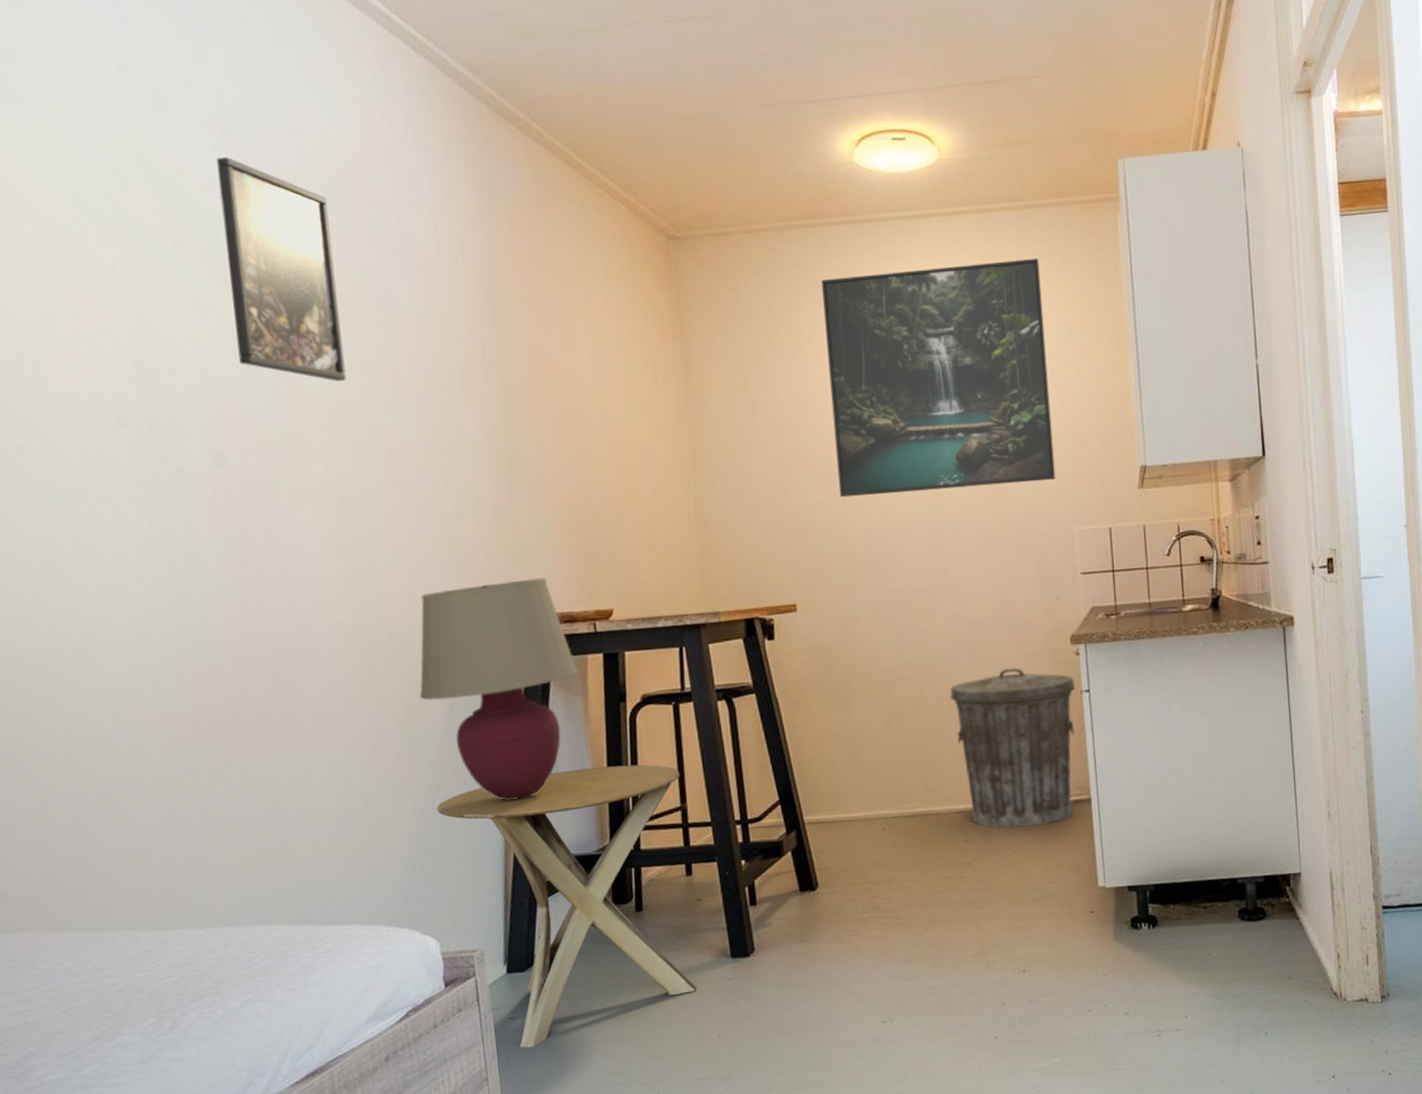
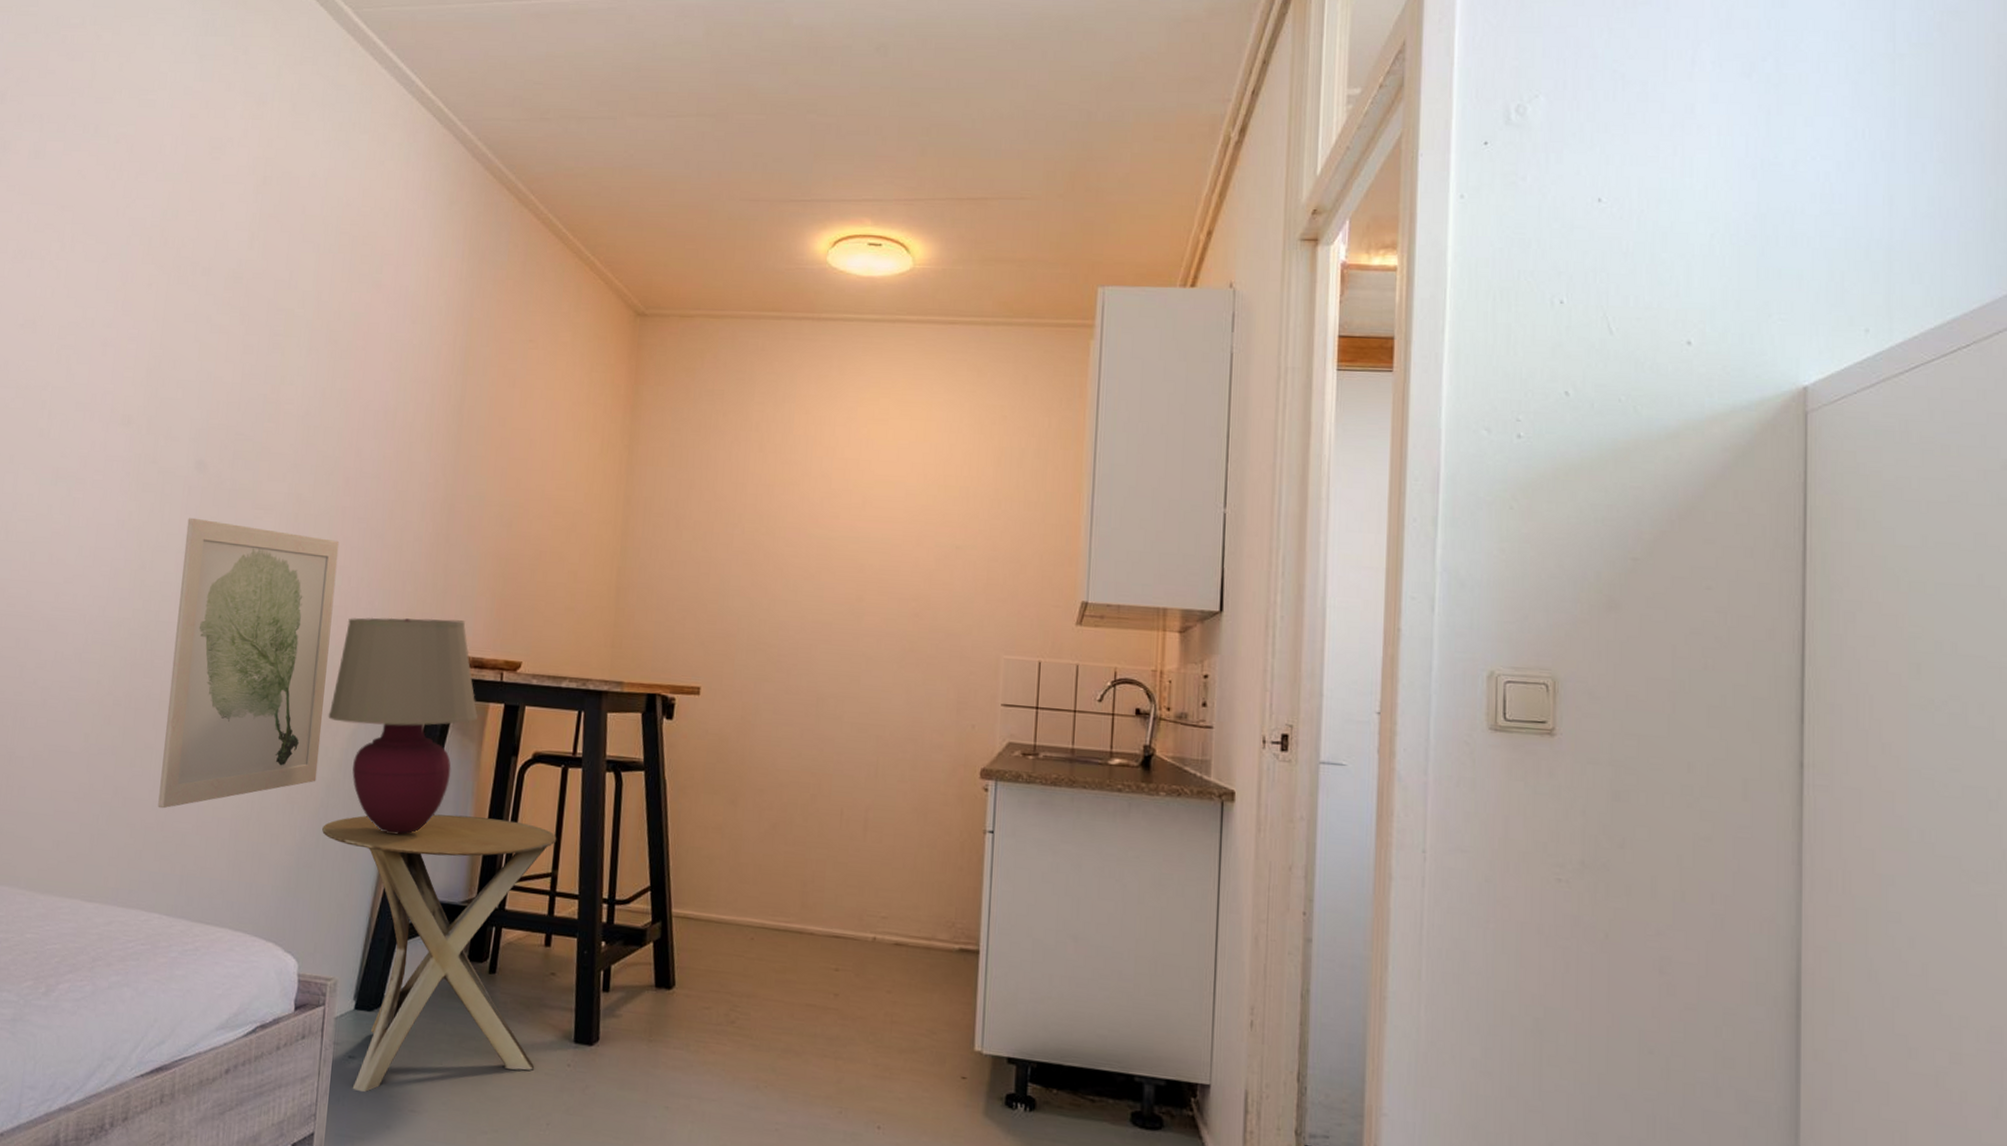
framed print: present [217,156,346,381] -> none [235,199,339,409]
wall art: none [218,516,421,821] -> present [158,517,340,809]
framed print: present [821,259,1056,498] -> none [761,370,1001,603]
trash can: present [950,668,1075,828] -> none [843,792,979,969]

